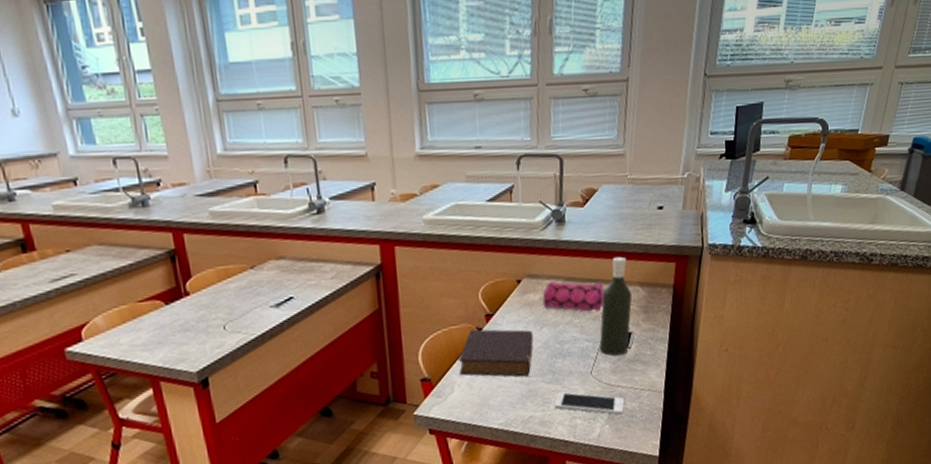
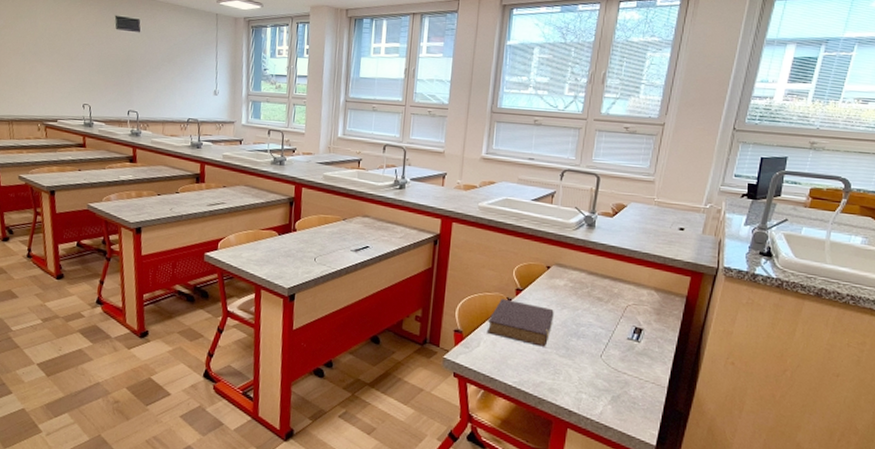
pencil case: present [542,280,606,313] -> none [566,272,623,306]
cell phone: present [554,391,624,415] -> none [563,366,628,399]
bottle: present [599,256,633,356] -> none [611,262,648,347]

